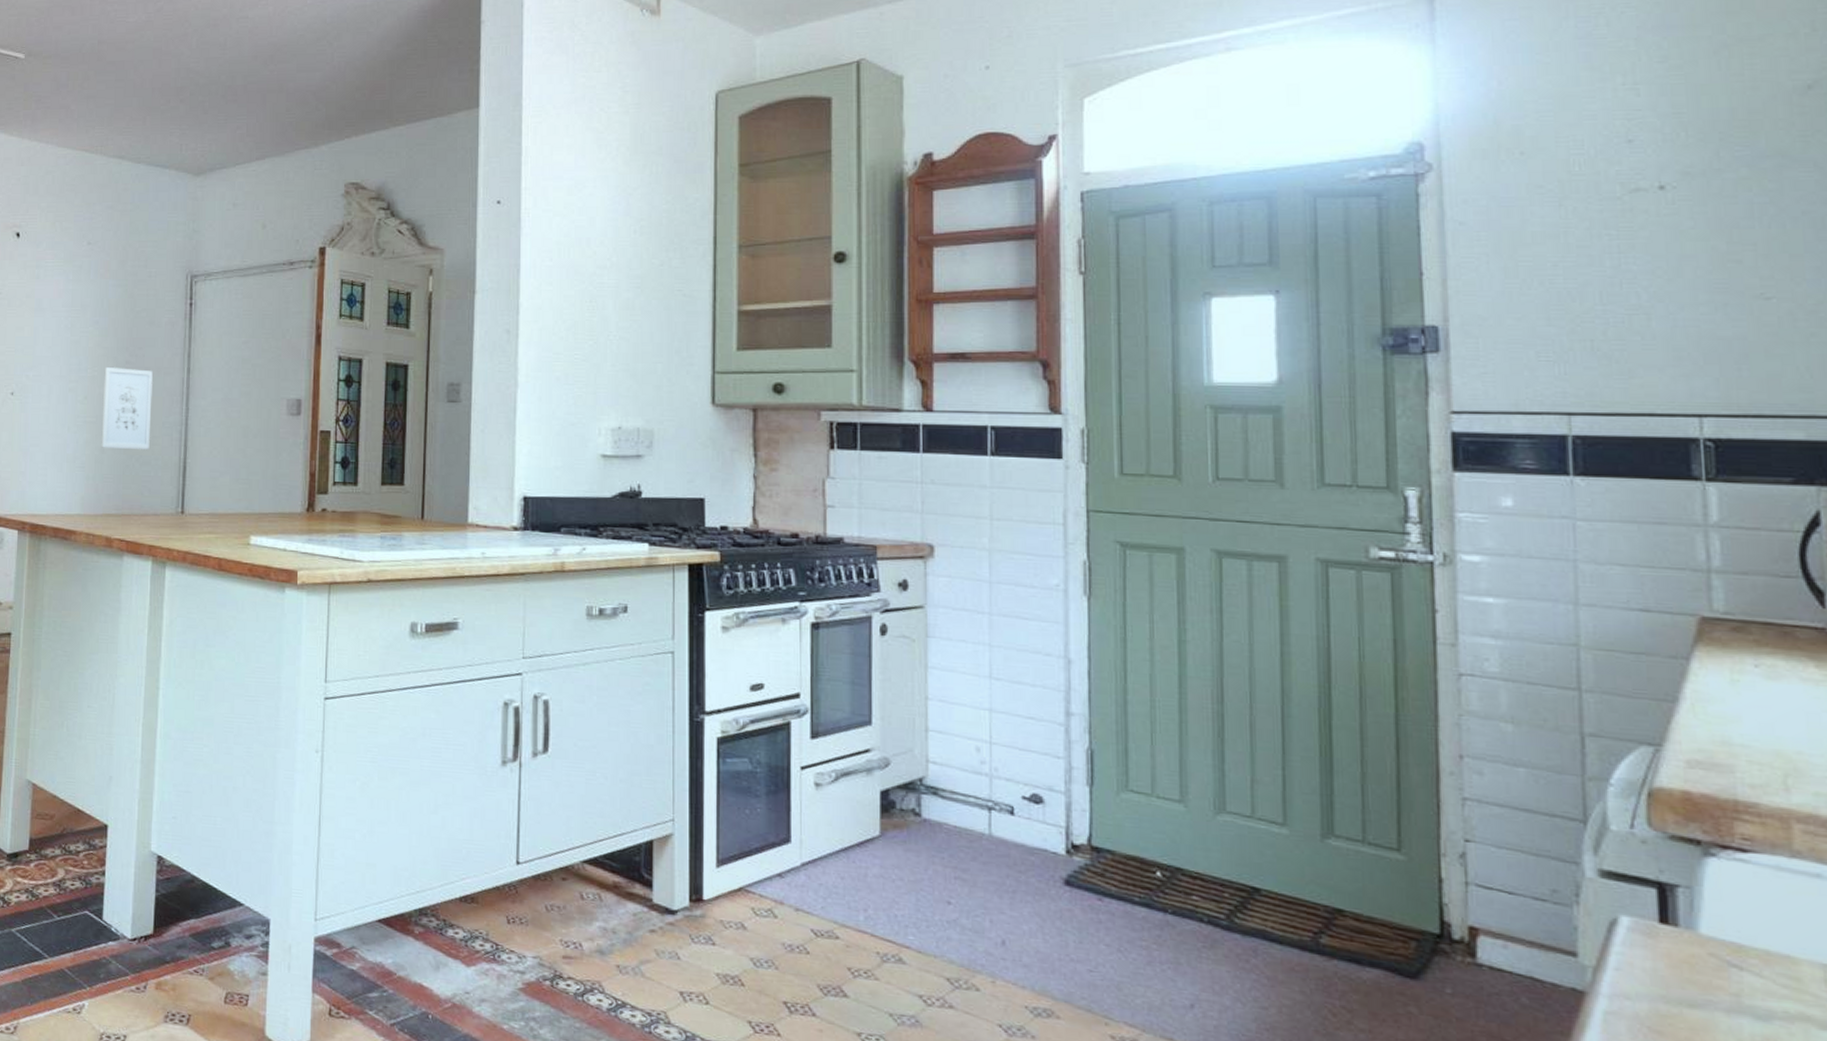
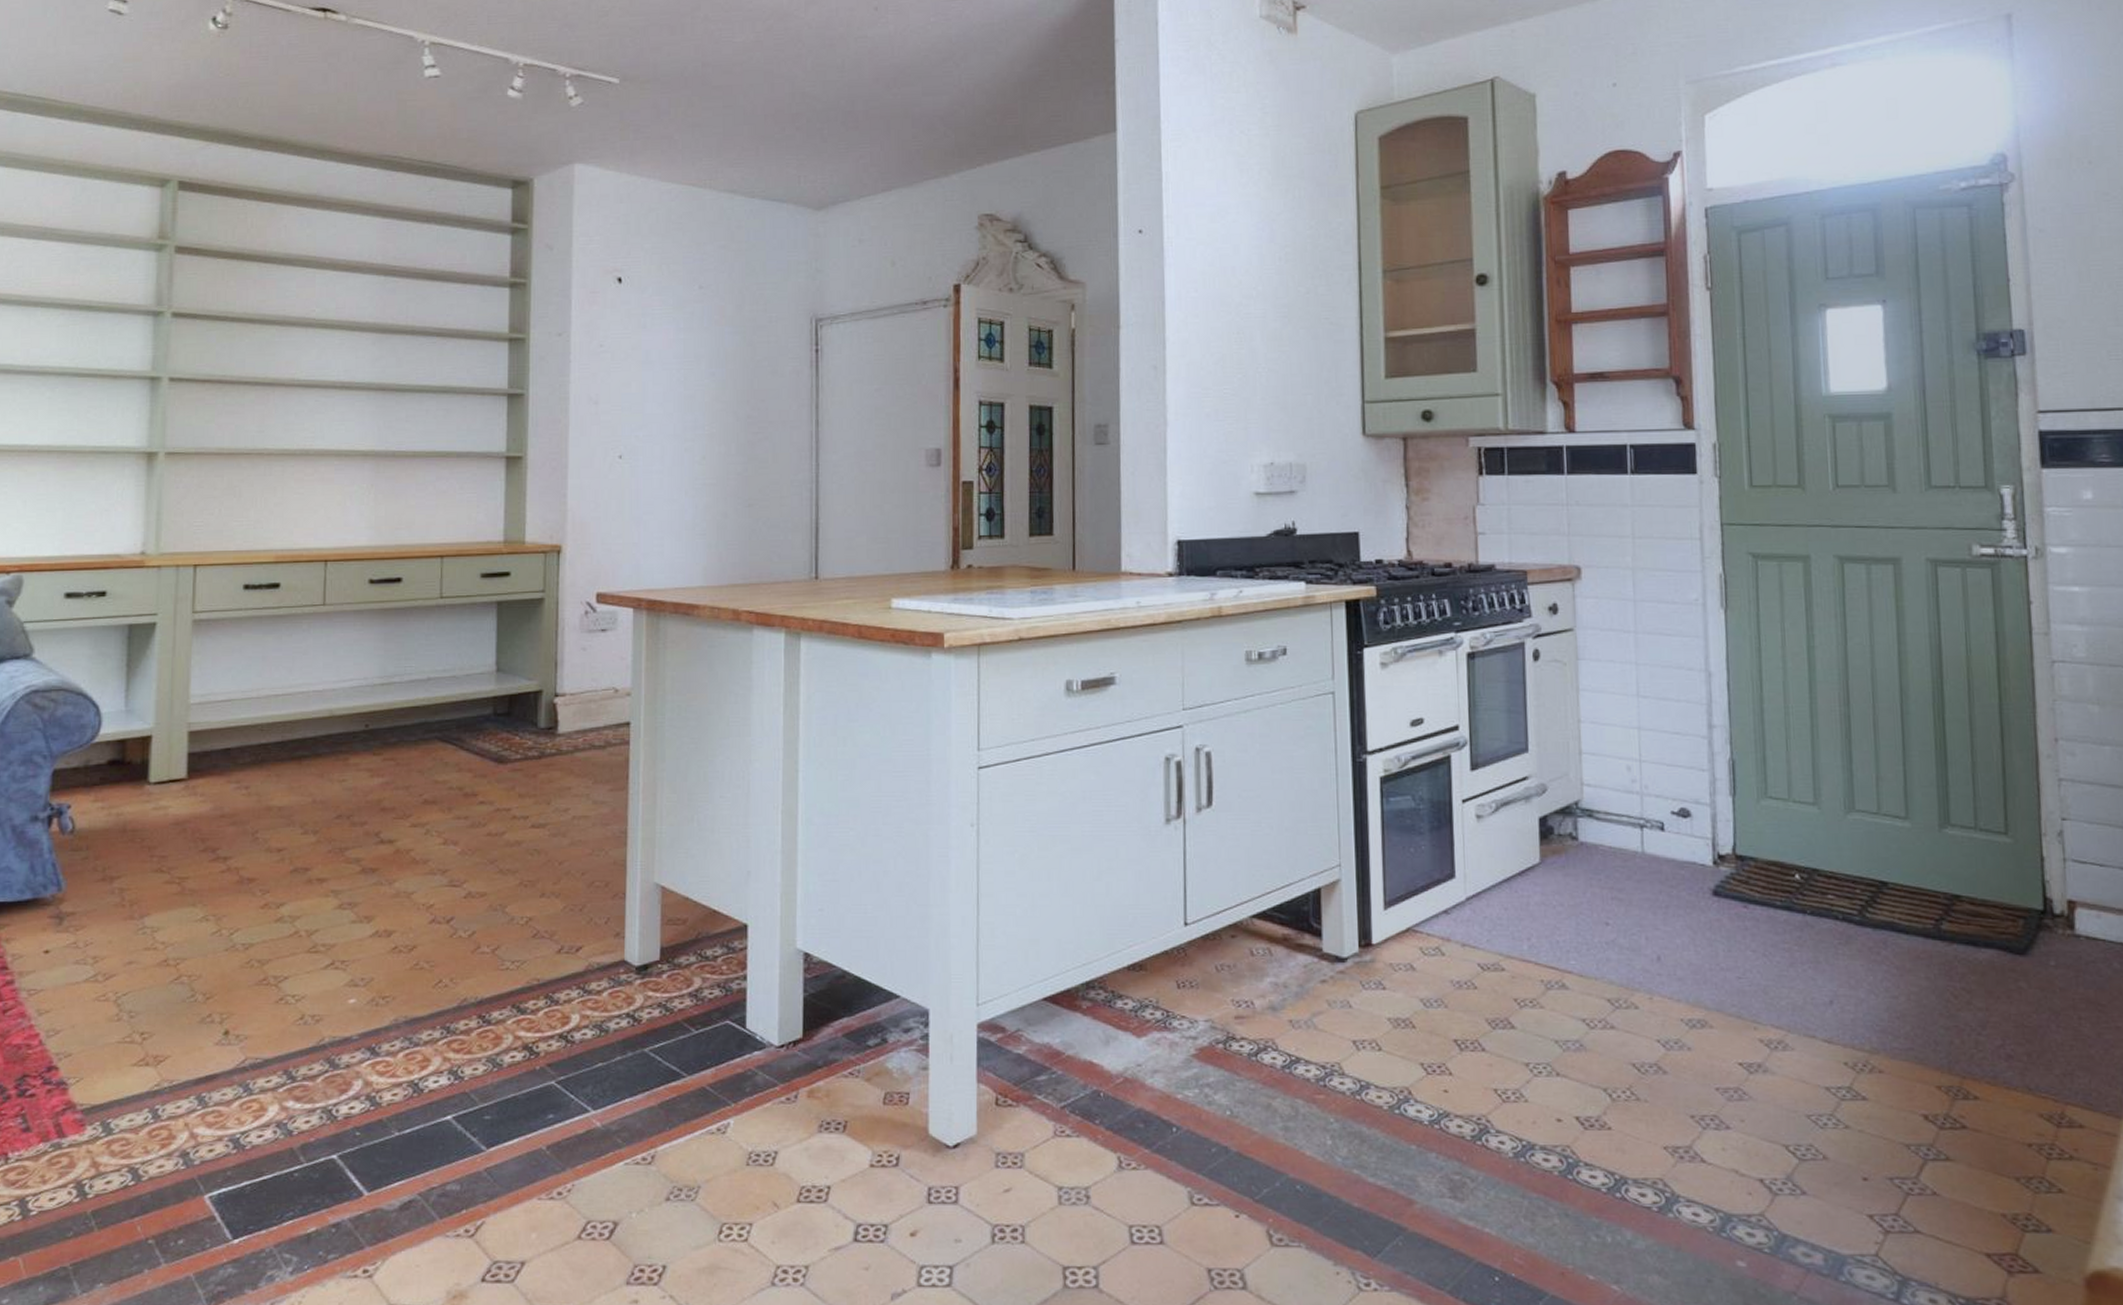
wall art: present [101,366,153,449] -> none [723,422,778,512]

